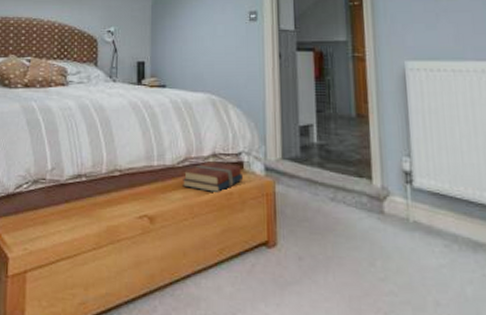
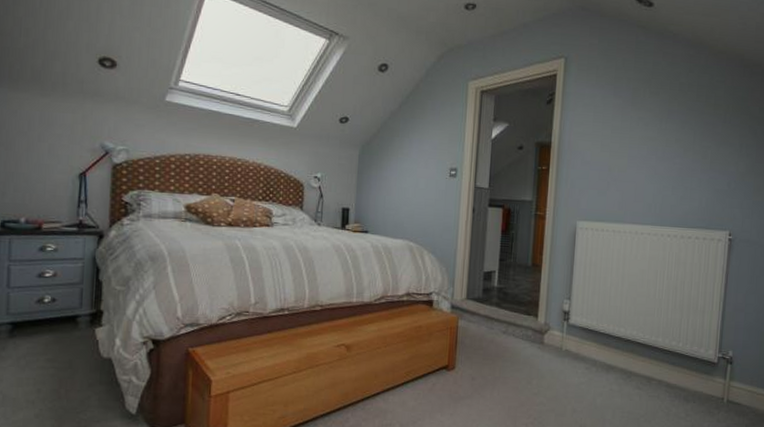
books: present [183,161,243,194] -> none [378,299,431,327]

